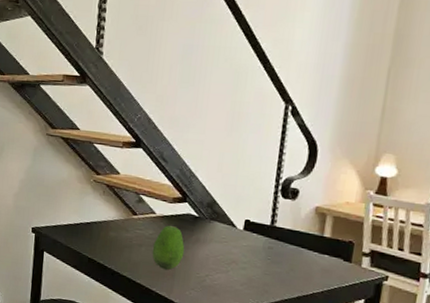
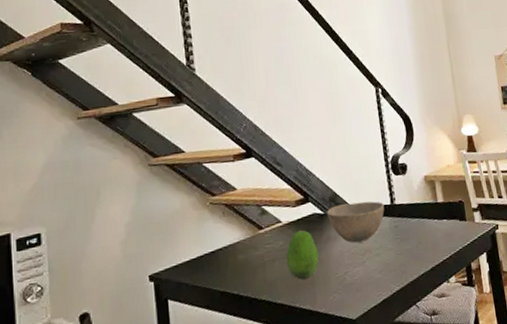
bowl: none [201,212,263,253] -> present [327,201,385,243]

